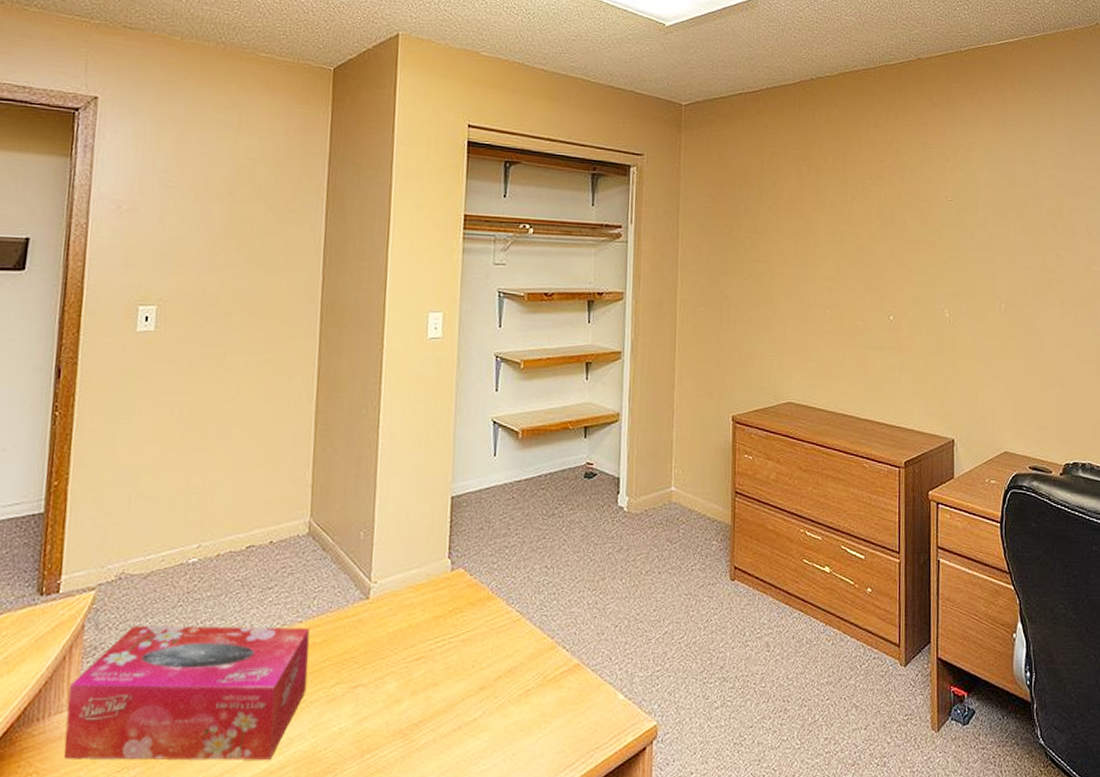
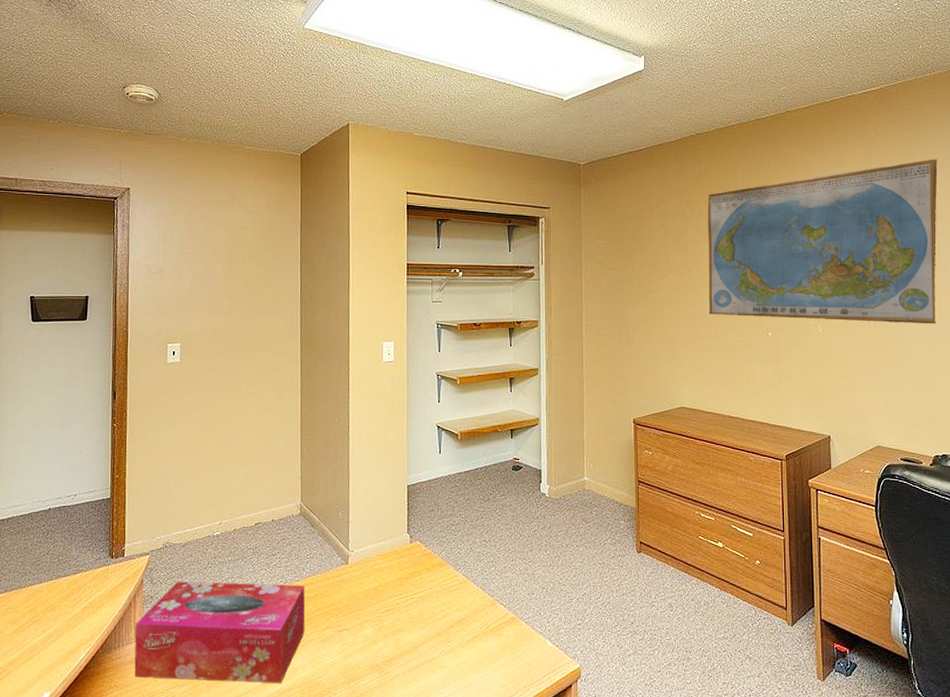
world map: none [823,124,1077,313] -> present [707,159,938,325]

